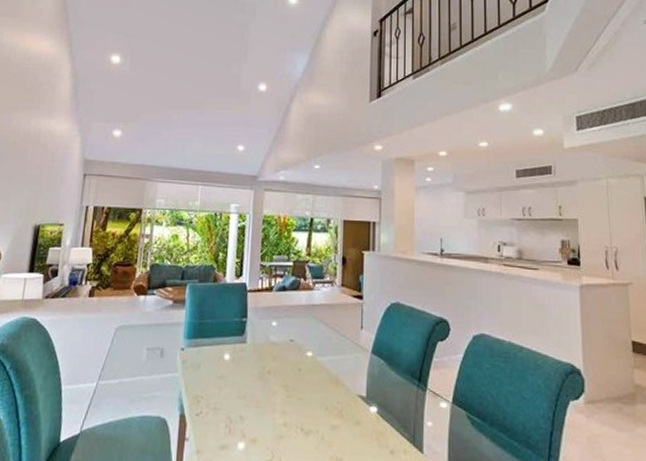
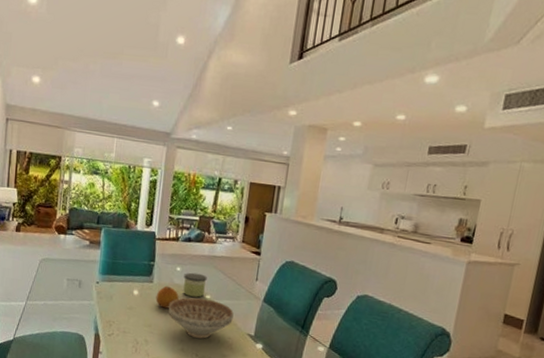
fruit: none [250,345,277,373] -> present [155,285,179,309]
decorative bowl: none [266,356,340,407] -> present [168,297,234,339]
candle: none [281,326,307,356] -> present [183,272,207,298]

